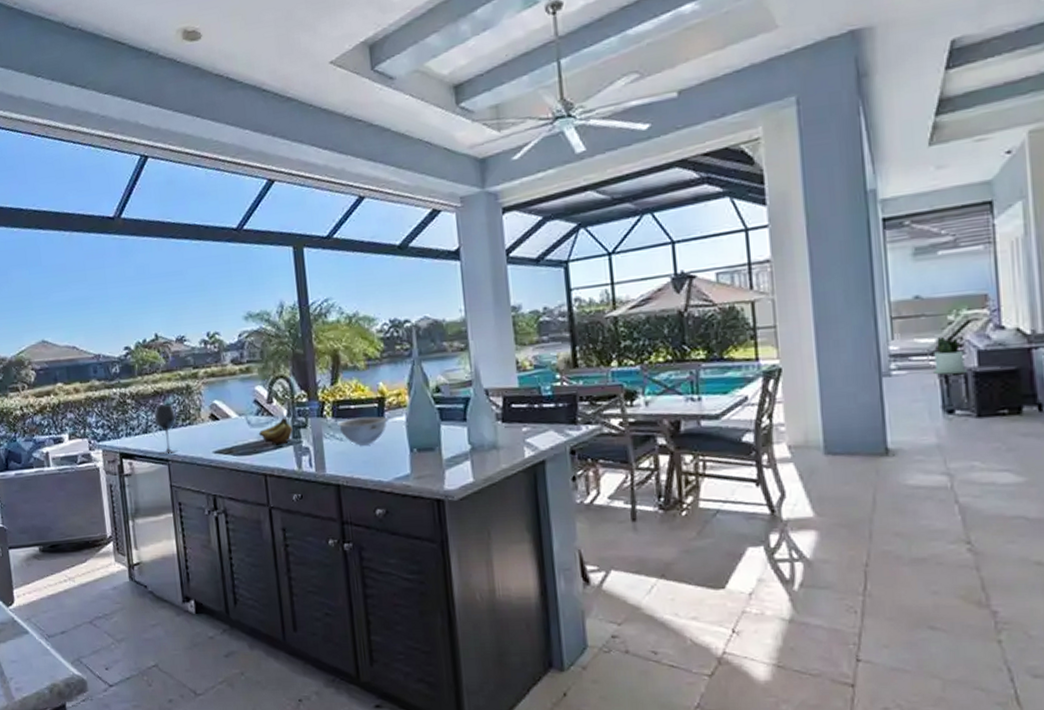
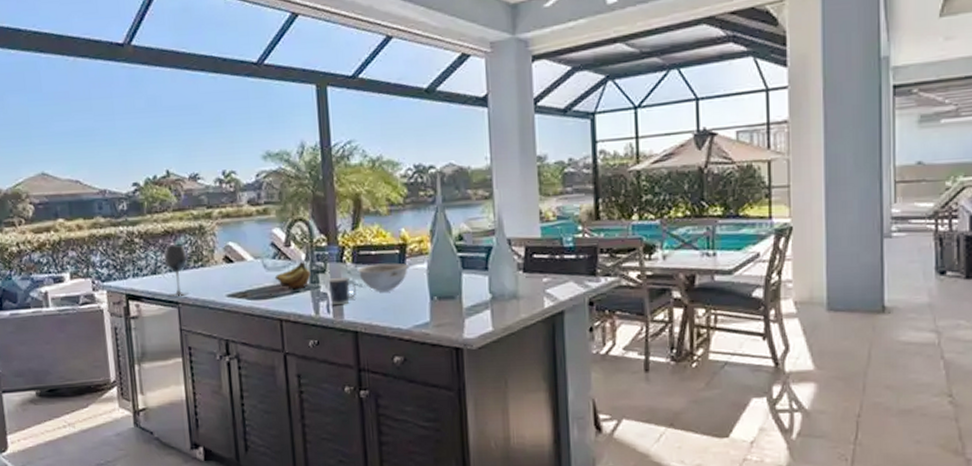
mug: none [309,431,337,460] -> present [328,276,356,306]
planter: present [933,336,969,376] -> none [930,201,961,239]

